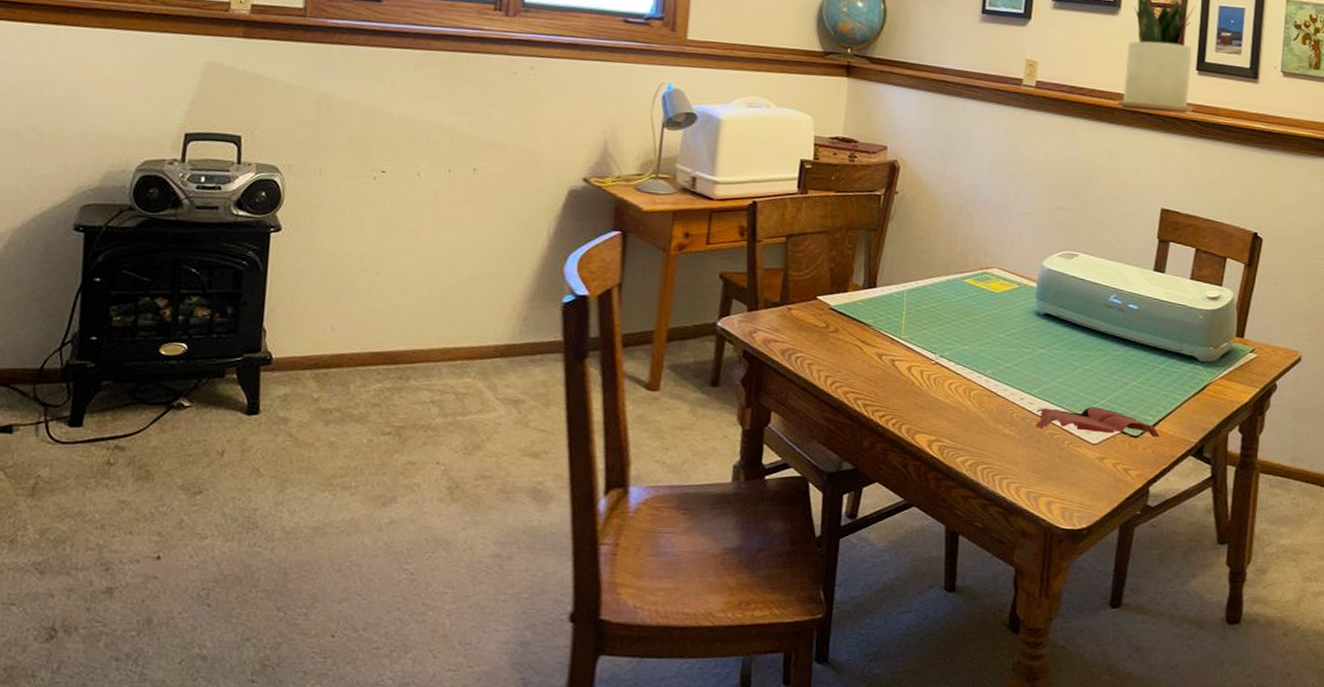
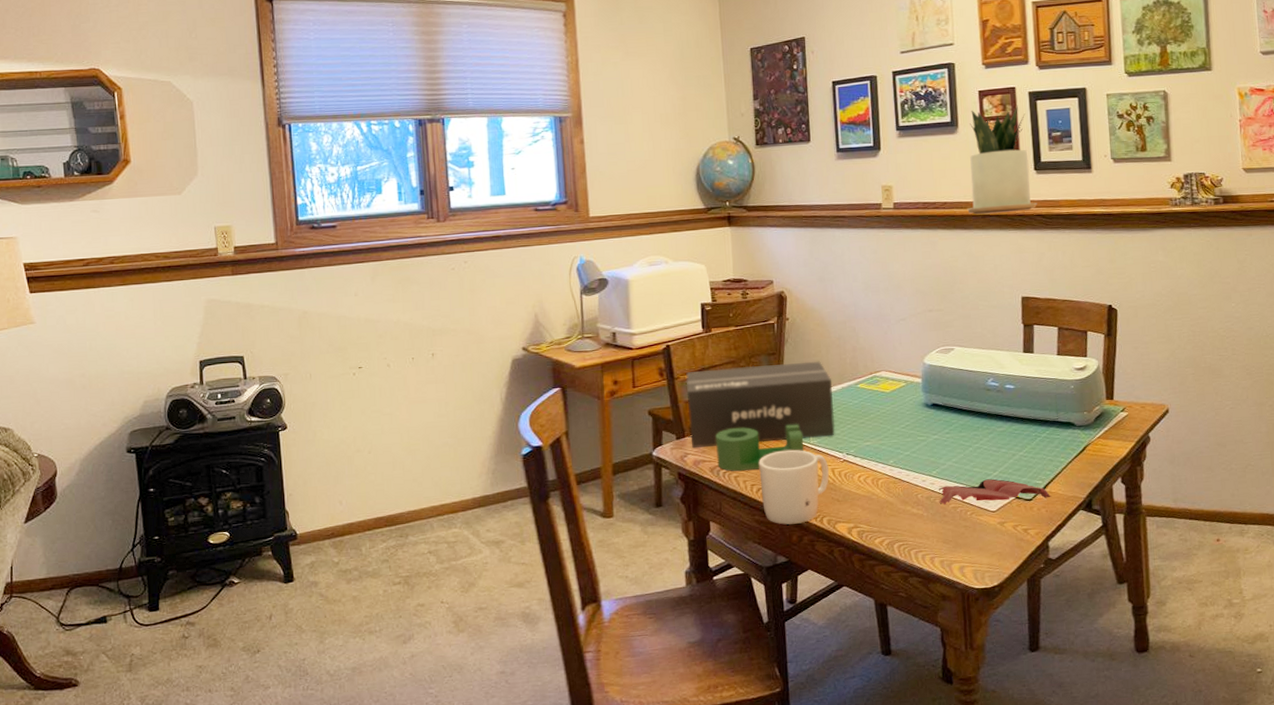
box: none [763,236,936,332] -> present [685,361,835,448]
tape dispenser: none [790,307,894,359] -> present [715,424,804,471]
mug: none [835,341,917,428] -> present [758,449,829,525]

